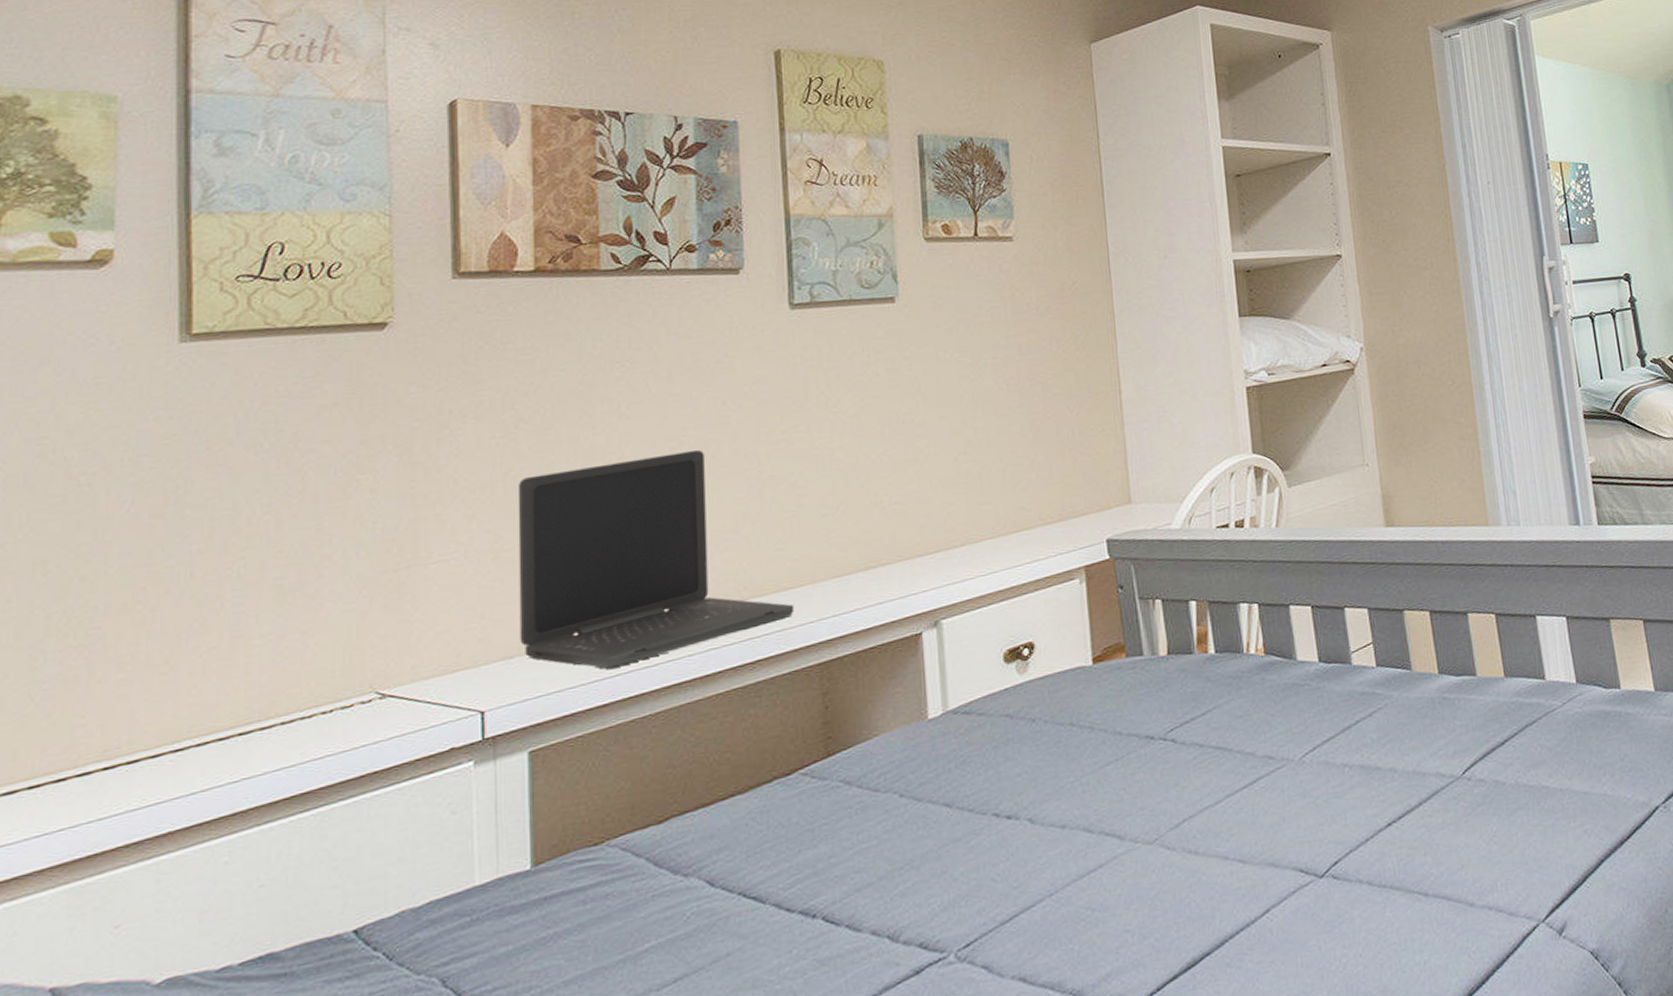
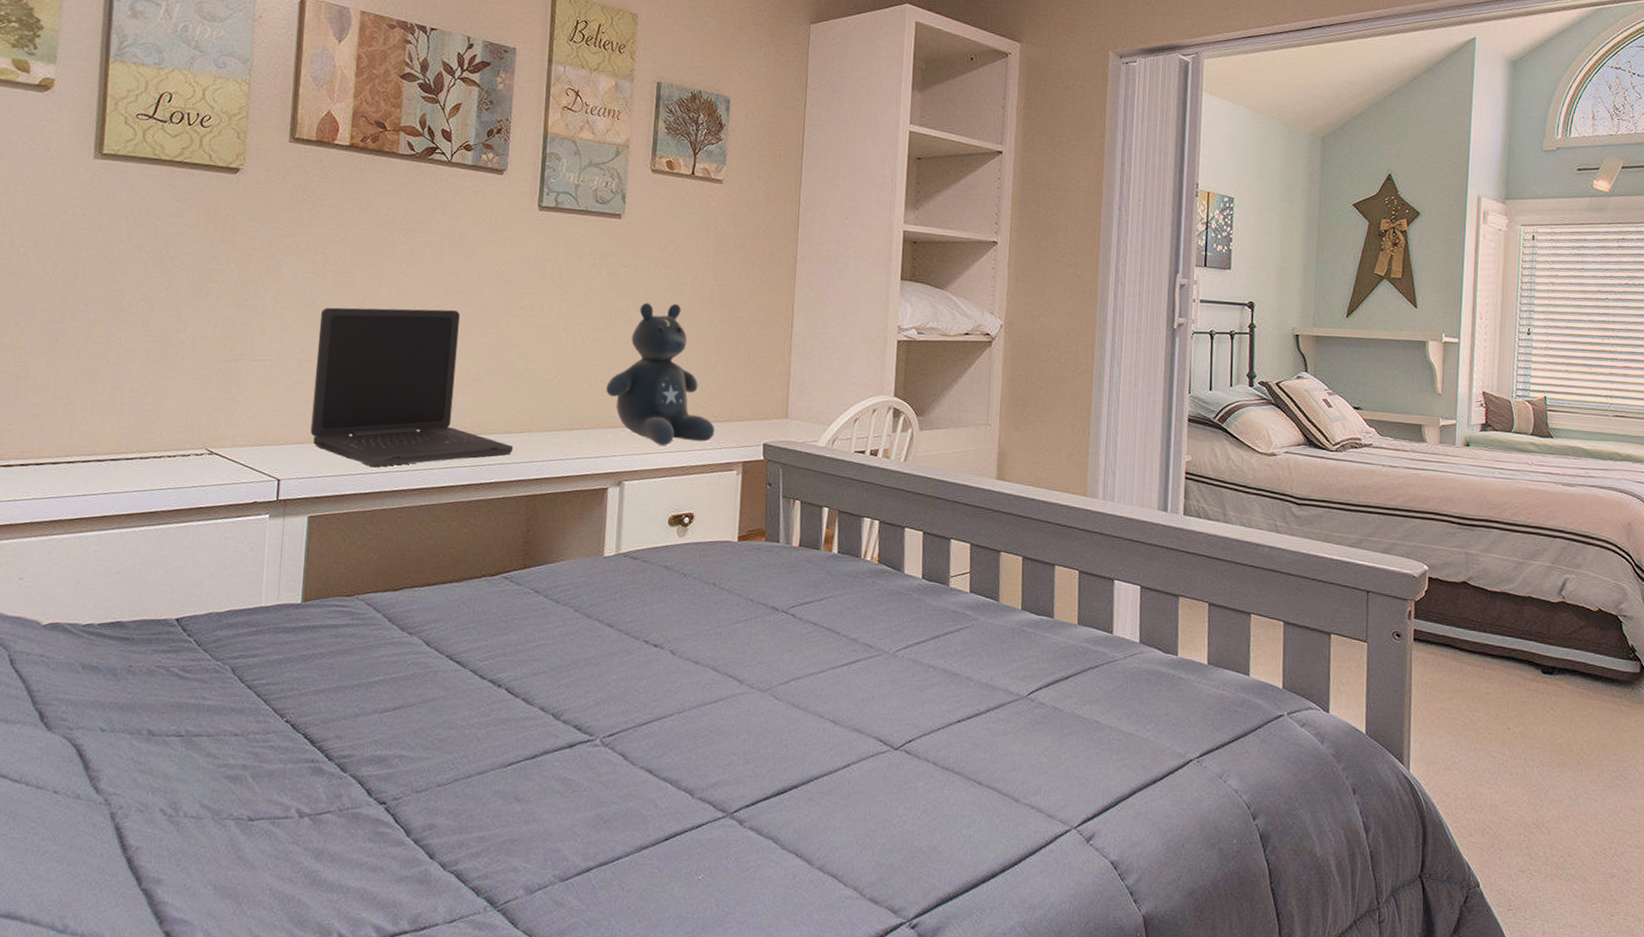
stuffed bear: none [903,391,1046,567] -> present [606,302,715,445]

